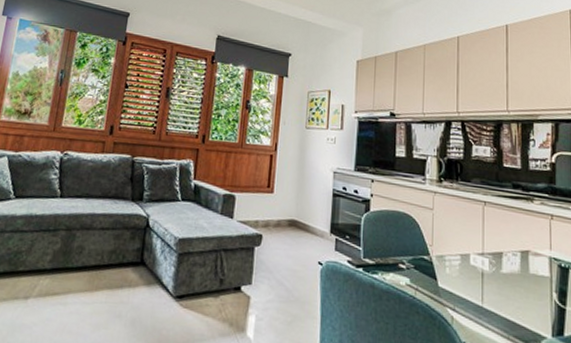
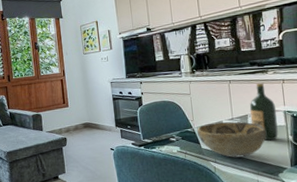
decorative bowl: none [436,253,523,310] -> present [197,121,266,158]
wine bottle: none [506,213,540,295] -> present [249,83,278,141]

